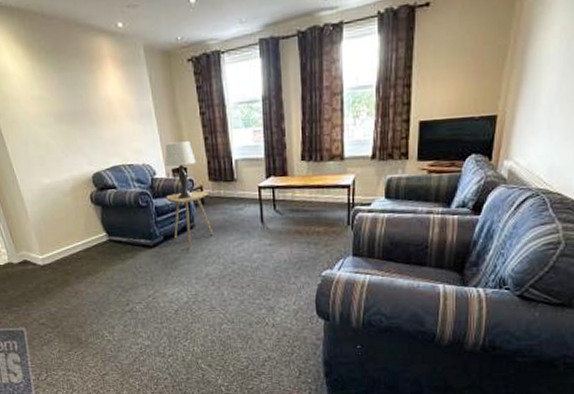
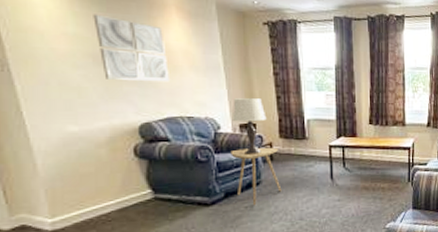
wall art: none [50,75,111,135] -> present [93,14,169,82]

